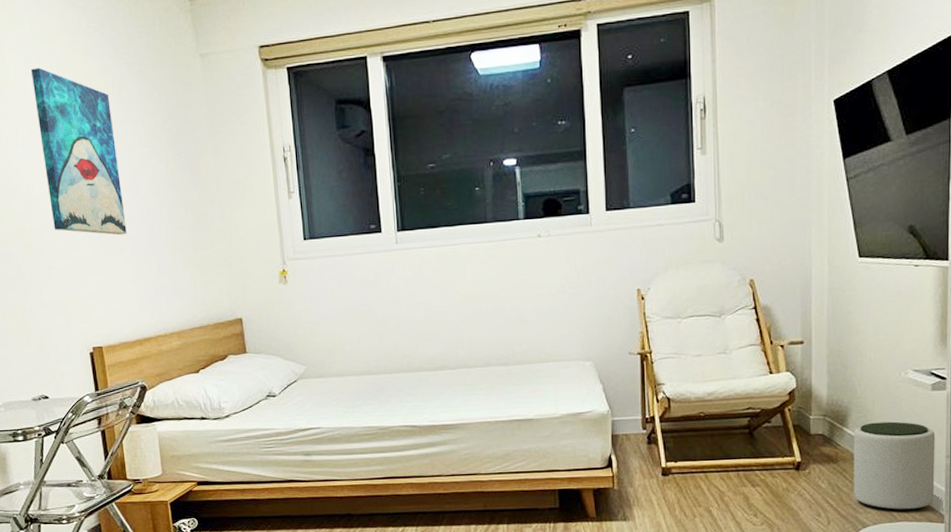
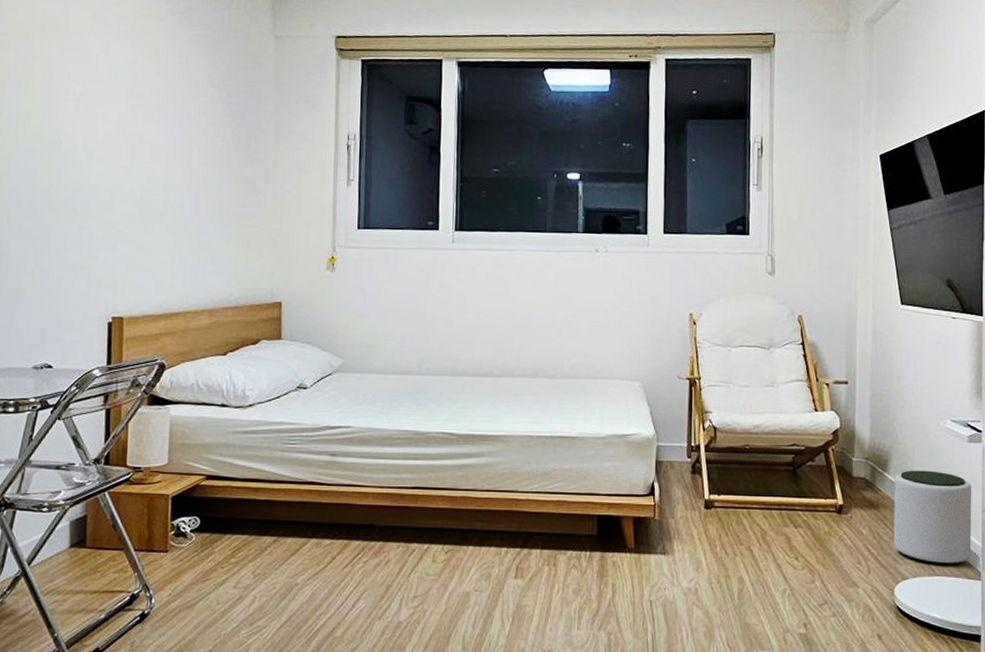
wall art: present [31,67,127,235] -> none [91,27,174,203]

